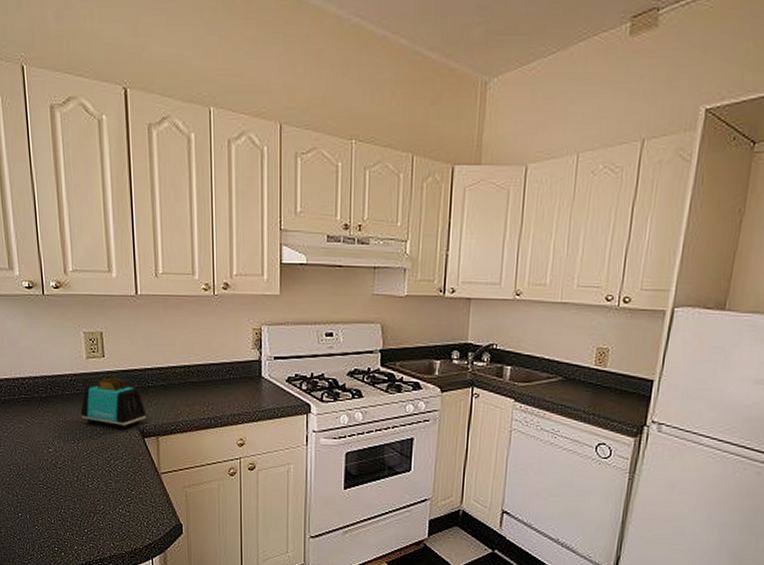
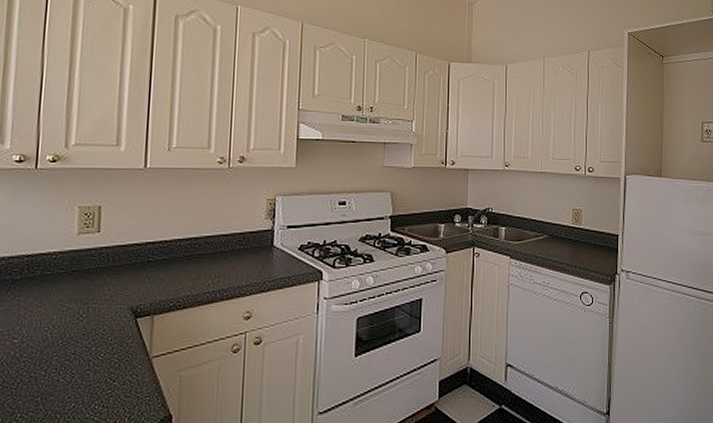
toaster: present [80,377,147,430] -> none [61,253,143,311]

